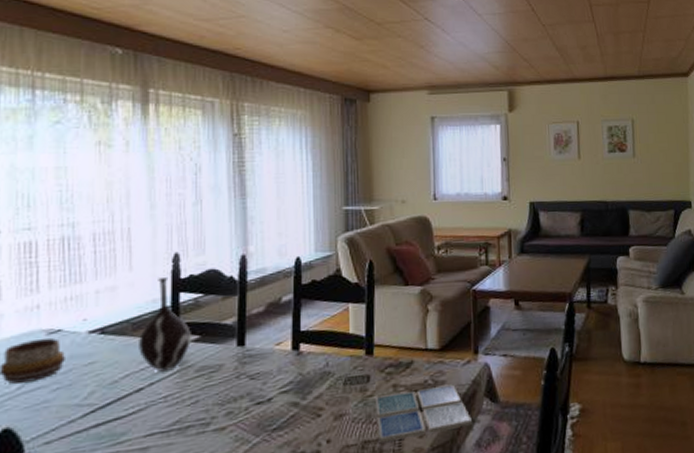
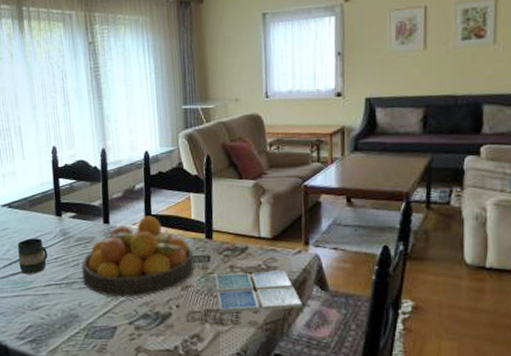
mug: none [108,372,153,424] -> present [17,238,48,274]
vase: present [139,277,191,372] -> none [34,166,70,239]
fruit bowl: none [201,332,351,440] -> present [81,216,194,297]

